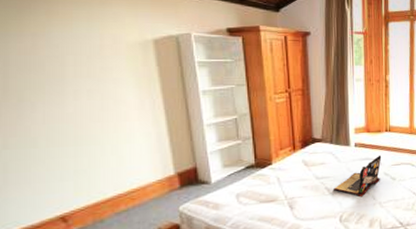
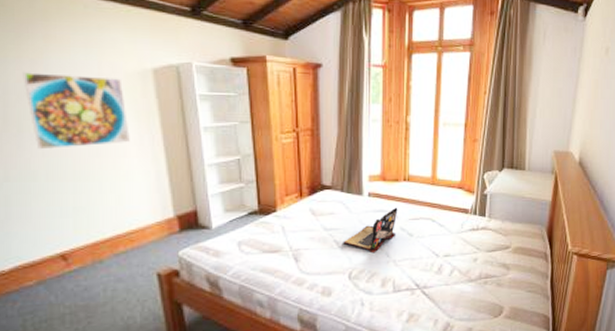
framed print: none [24,45,131,118] -> present [23,72,130,150]

